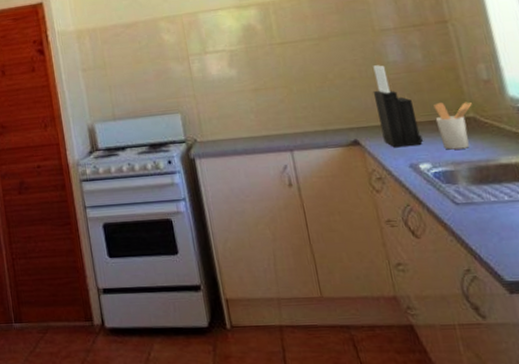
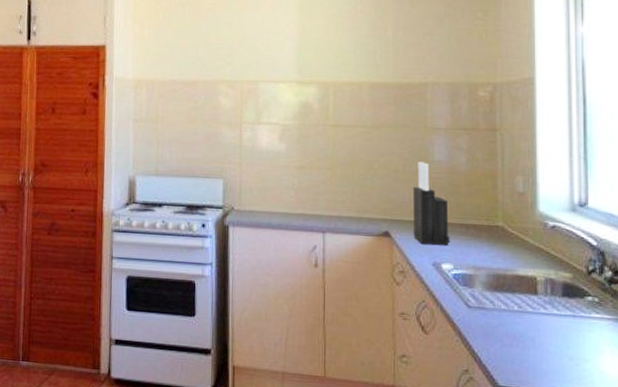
utensil holder: present [433,102,472,150] -> none [466,207,503,255]

